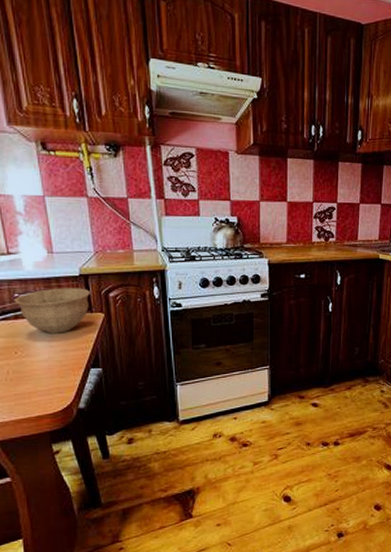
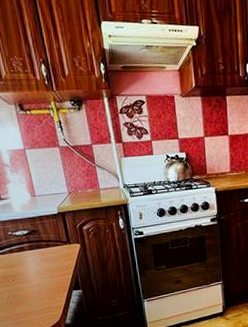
bowl: present [14,288,91,333] -> none [8,224,69,263]

